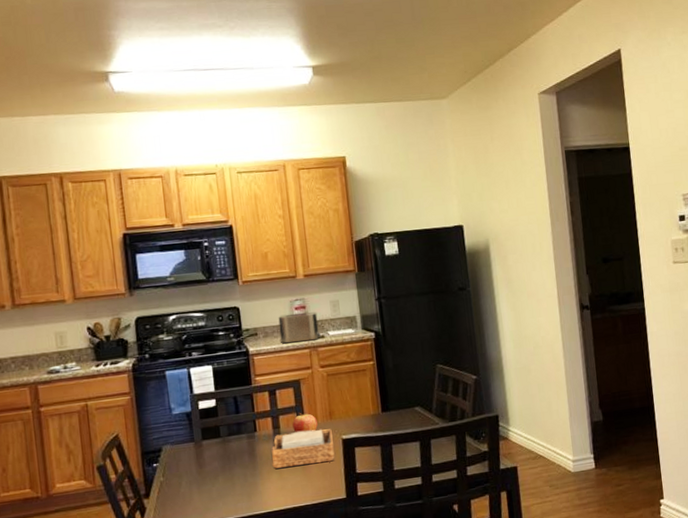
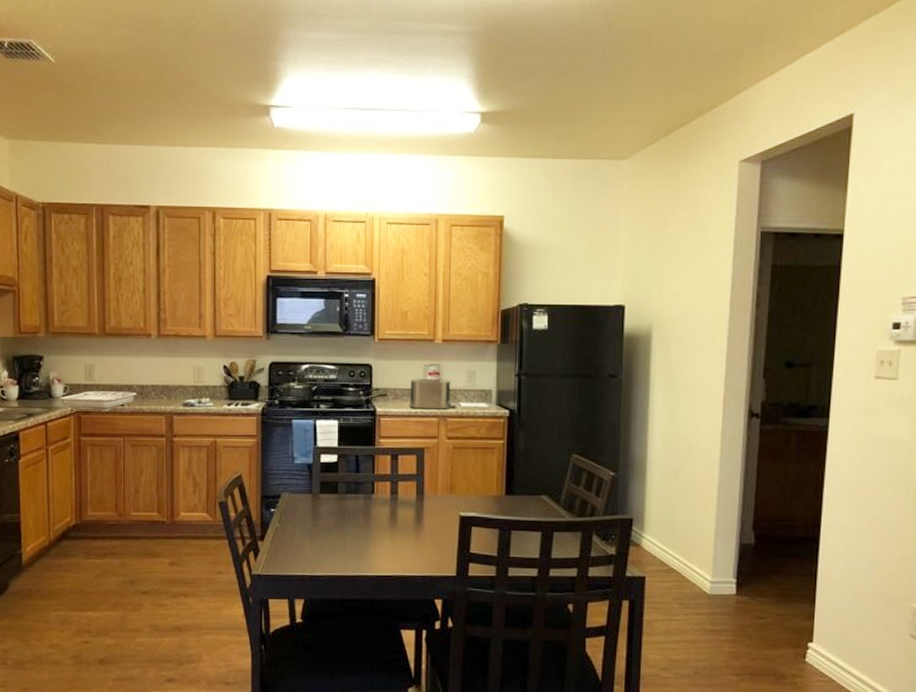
napkin holder: present [271,429,335,469] -> none [385,500,451,537]
fruit: present [292,412,318,433] -> none [411,481,436,503]

